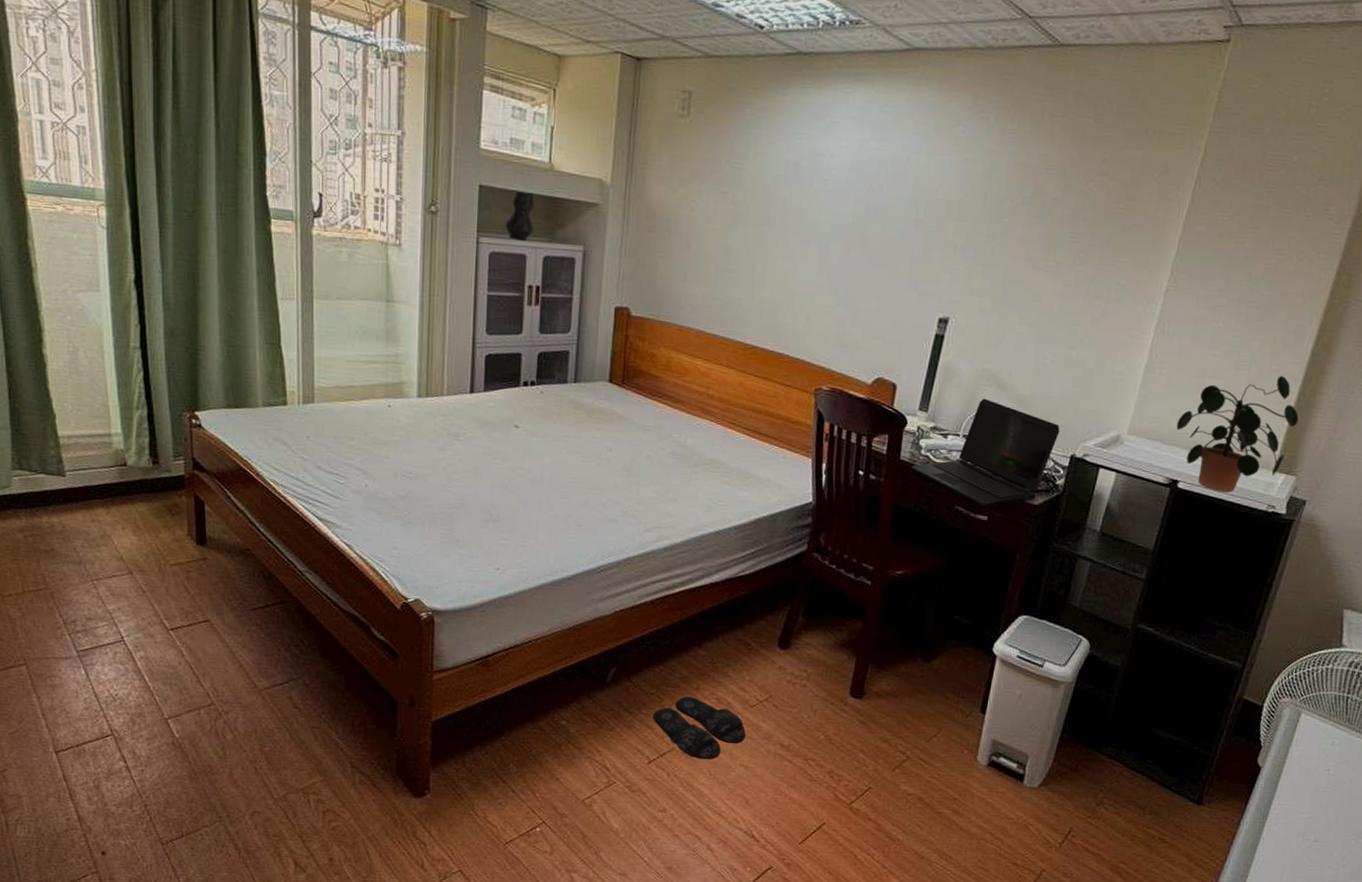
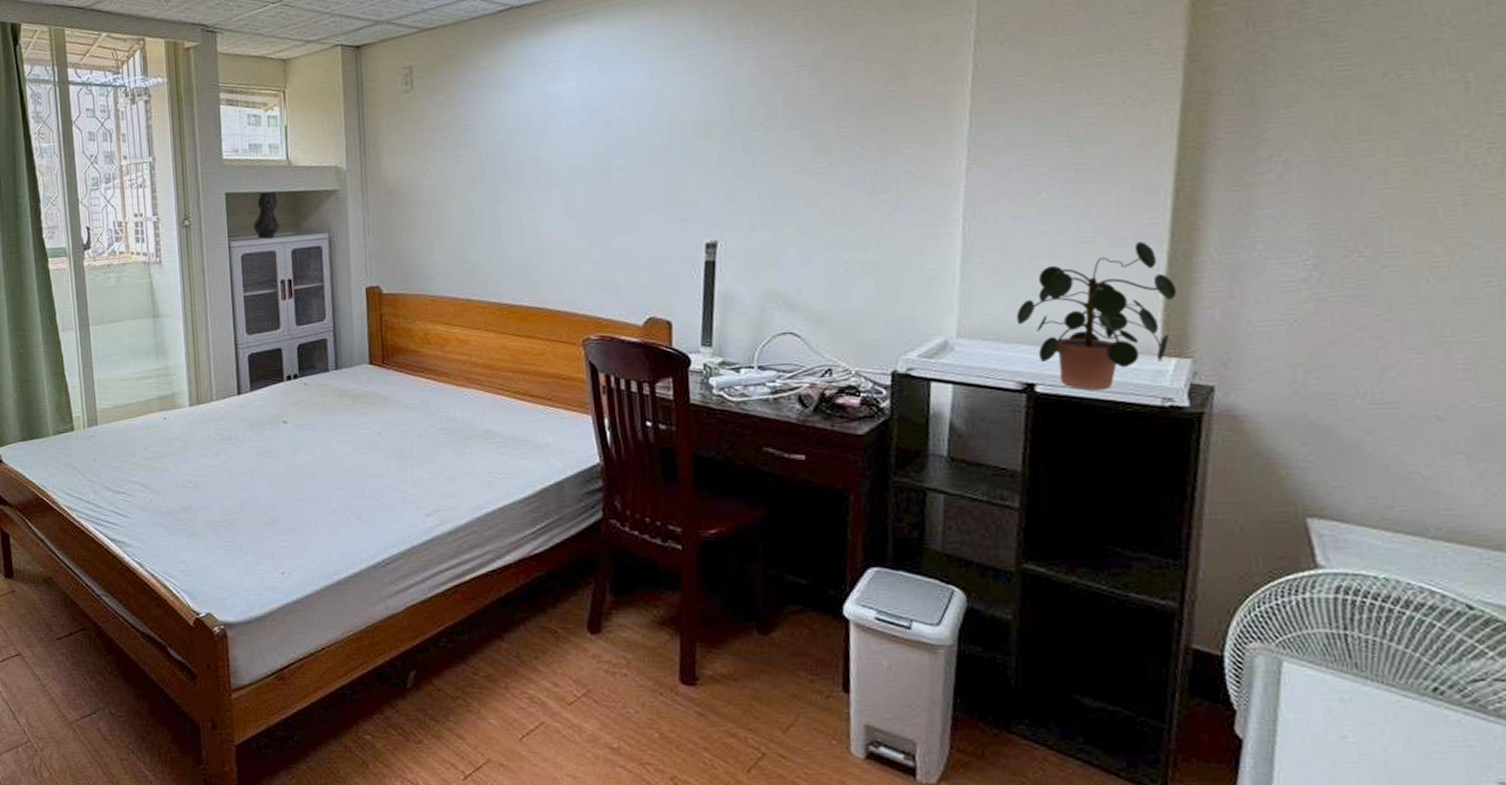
slippers: present [653,696,746,759] -> none [462,698,568,770]
laptop computer: present [910,398,1060,509] -> none [704,322,872,447]

